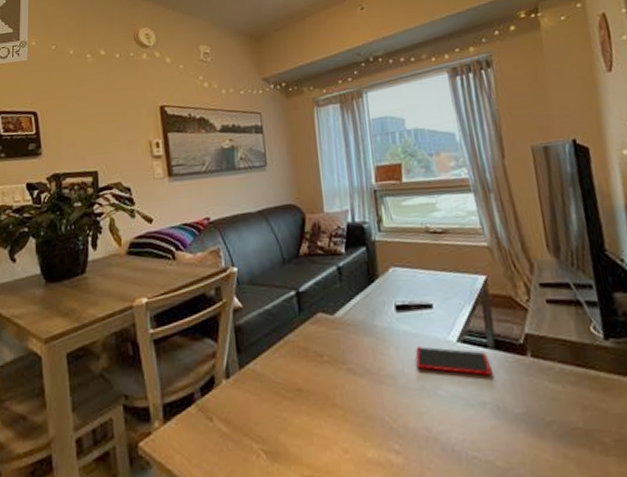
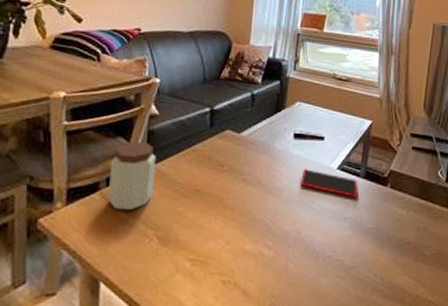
peanut butter: none [202,340,251,423] -> present [107,142,156,211]

